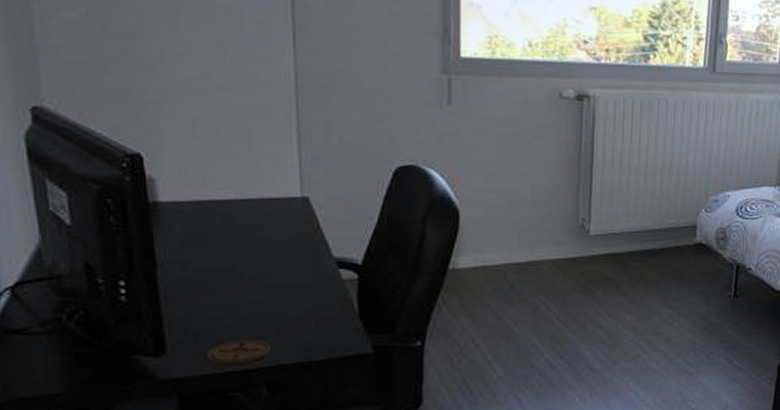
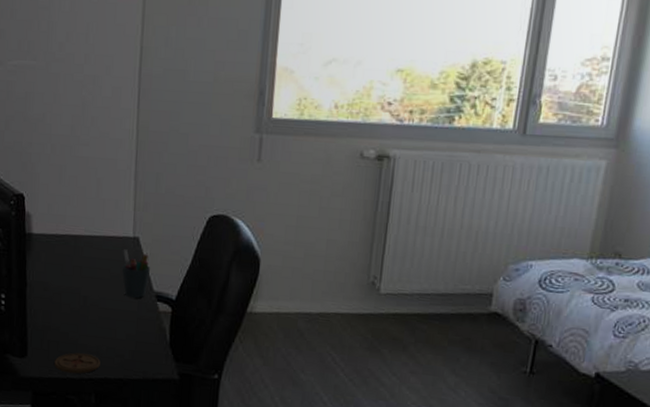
pen holder: none [289,212,328,267] -> present [122,249,151,298]

